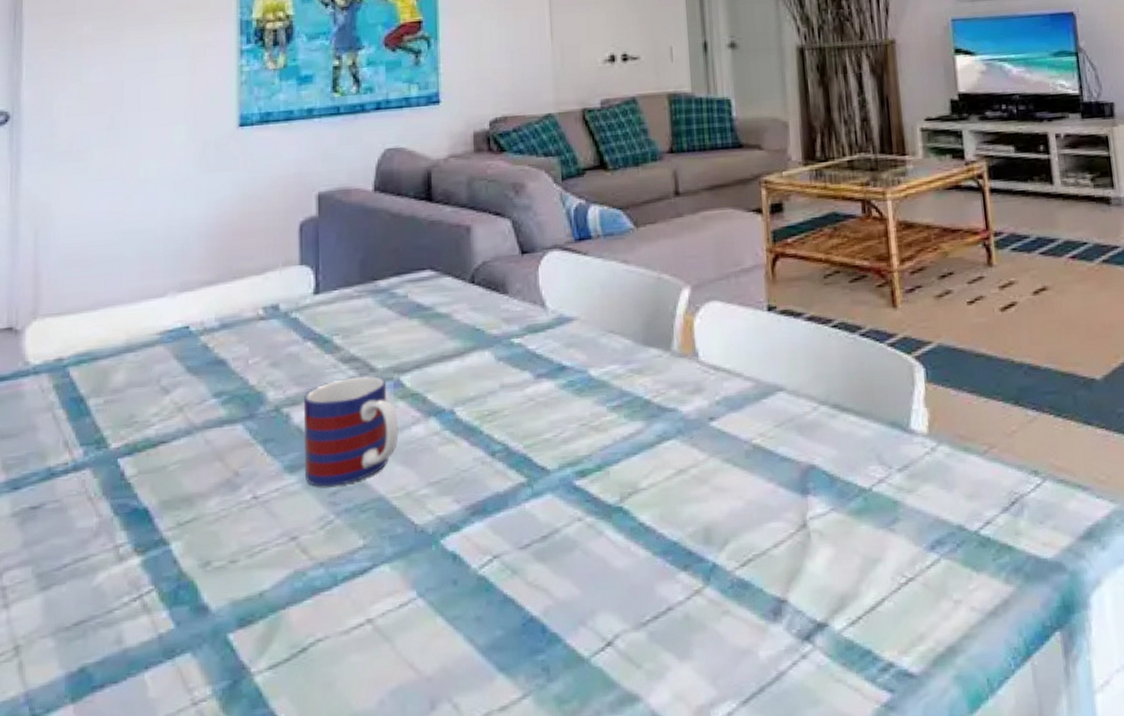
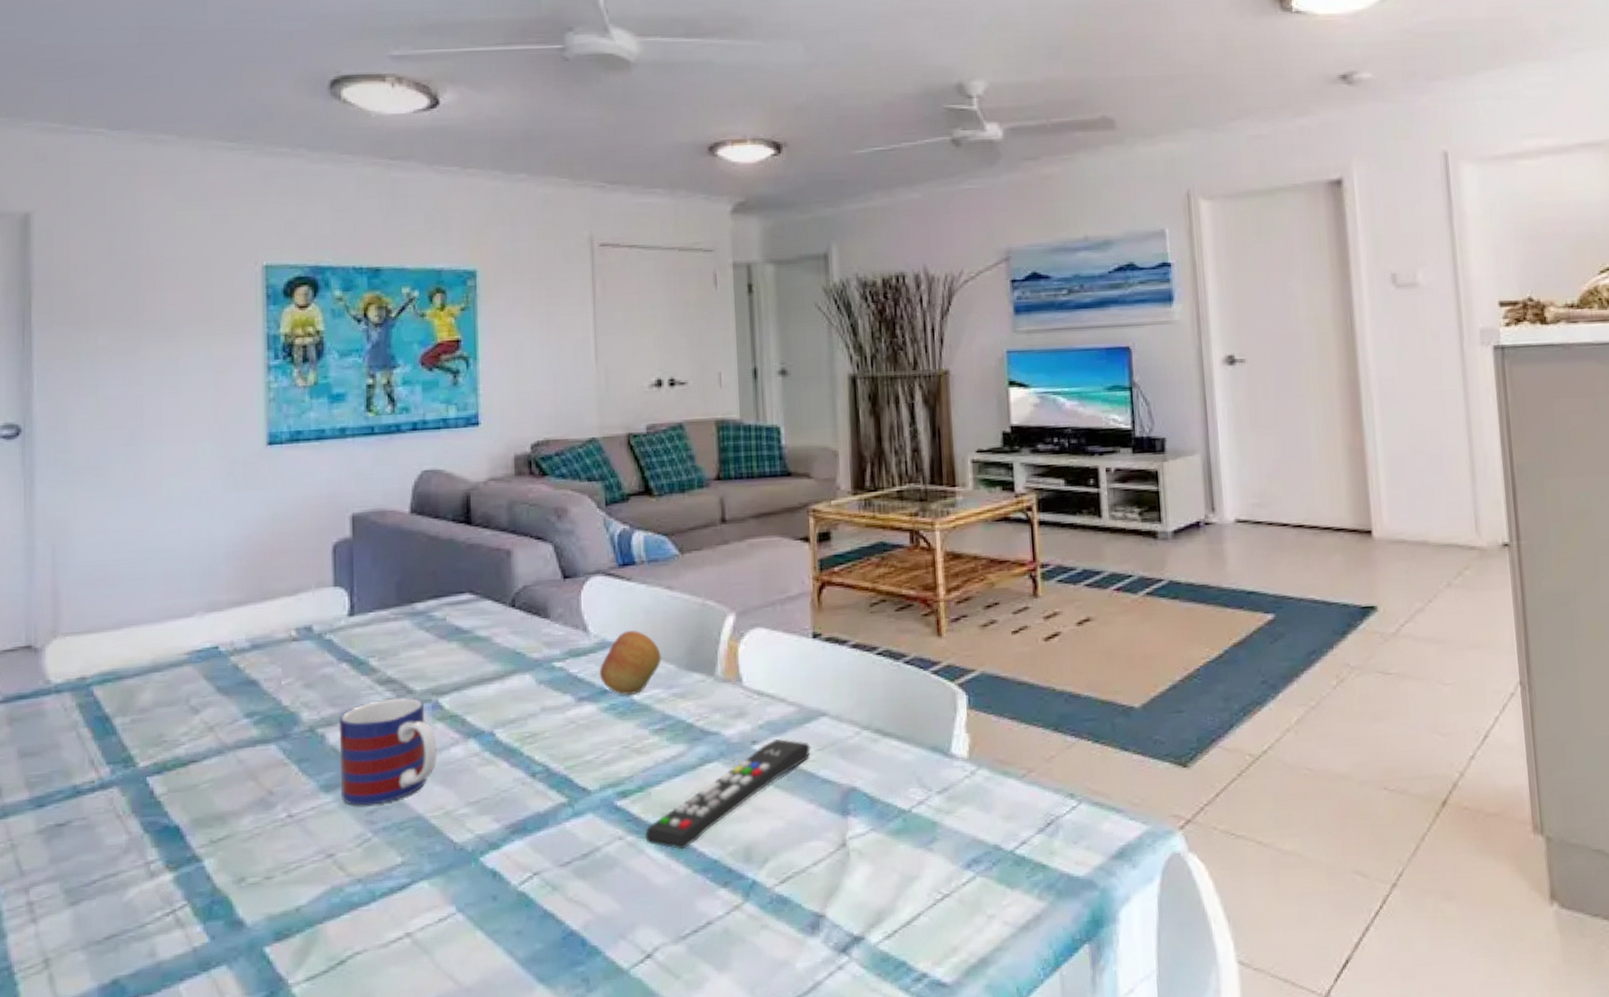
fruit: none [557,305,618,371] -> present [599,630,662,695]
remote control: none [604,415,768,531] -> present [645,739,811,850]

